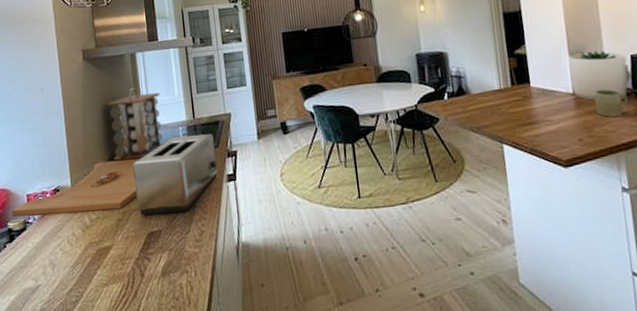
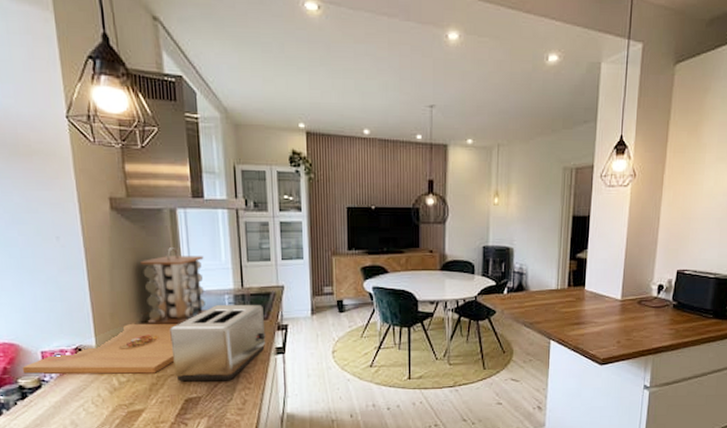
planter: present [568,50,628,101] -> none [621,262,672,310]
mug: present [594,89,628,118] -> none [637,299,666,325]

